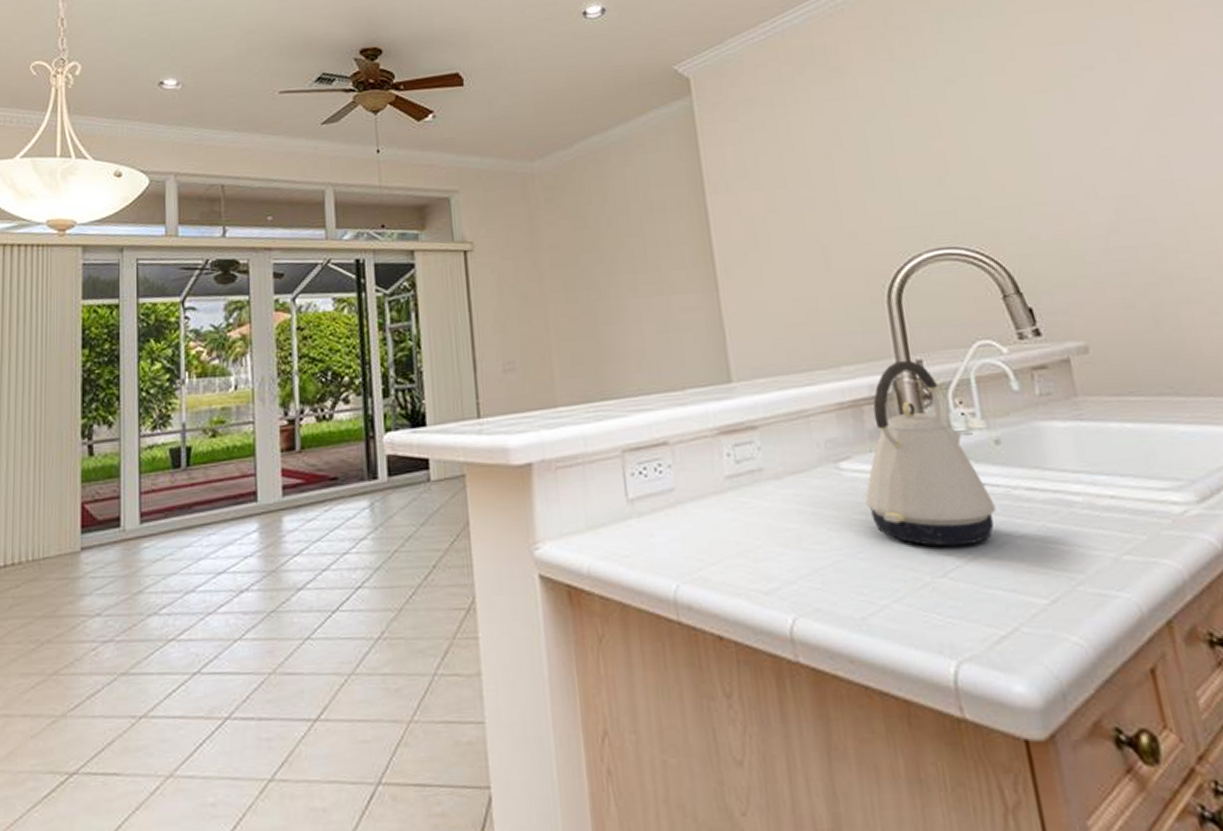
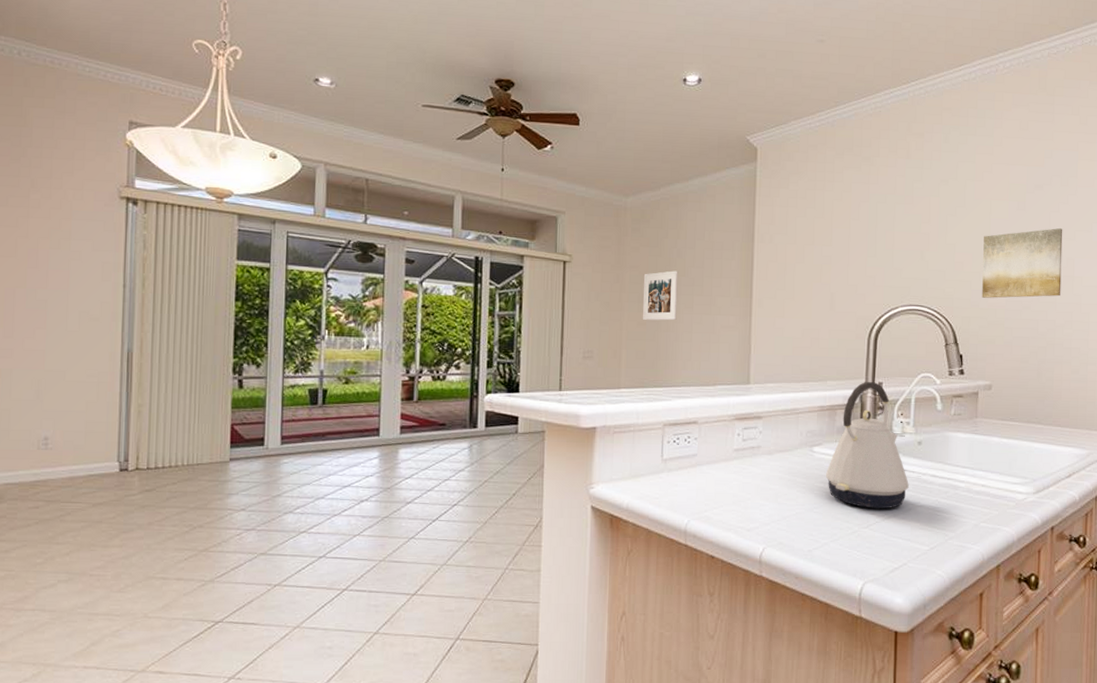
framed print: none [567,244,619,313] -> present [642,270,678,321]
wall art: none [1024,116,1161,226] -> present [982,227,1063,298]

